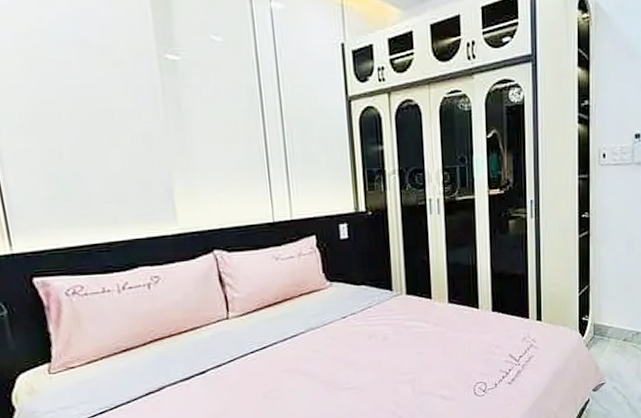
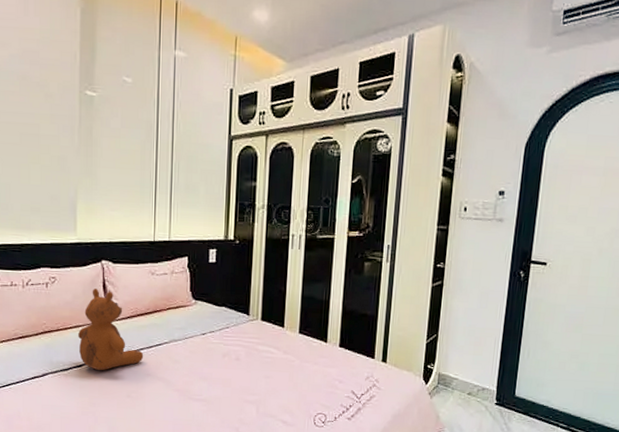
teddy bear: none [196,283,279,374] -> present [78,289,144,370]

